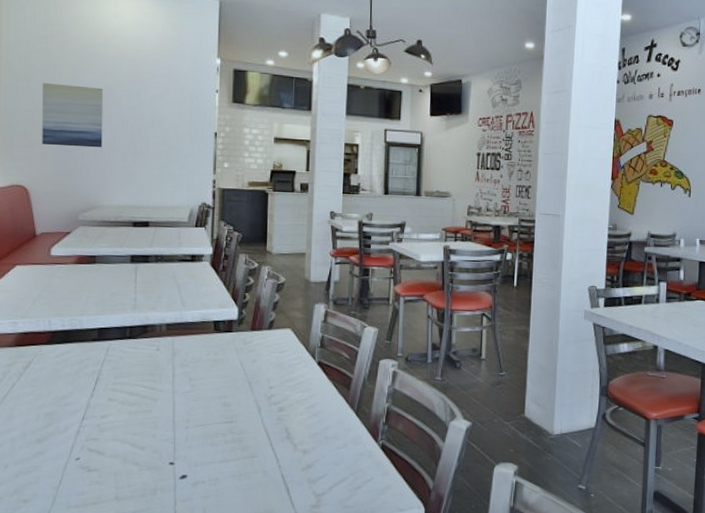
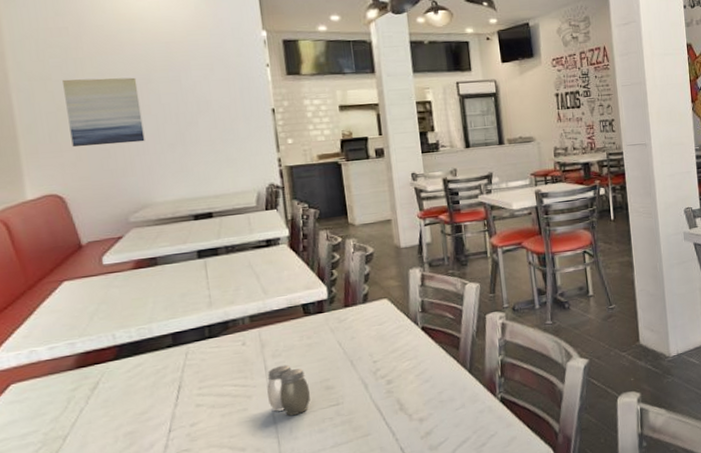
salt and pepper shaker: none [171,375,208,425] -> present [267,364,310,416]

